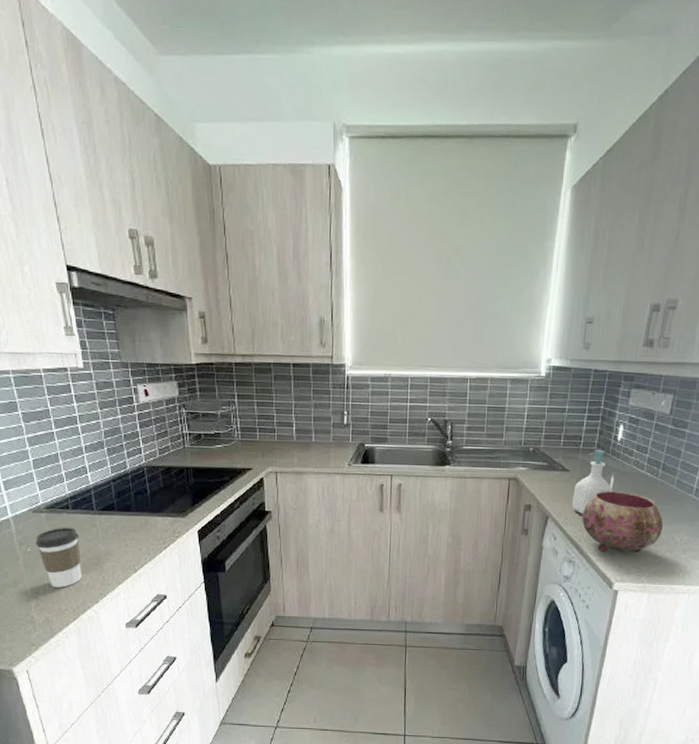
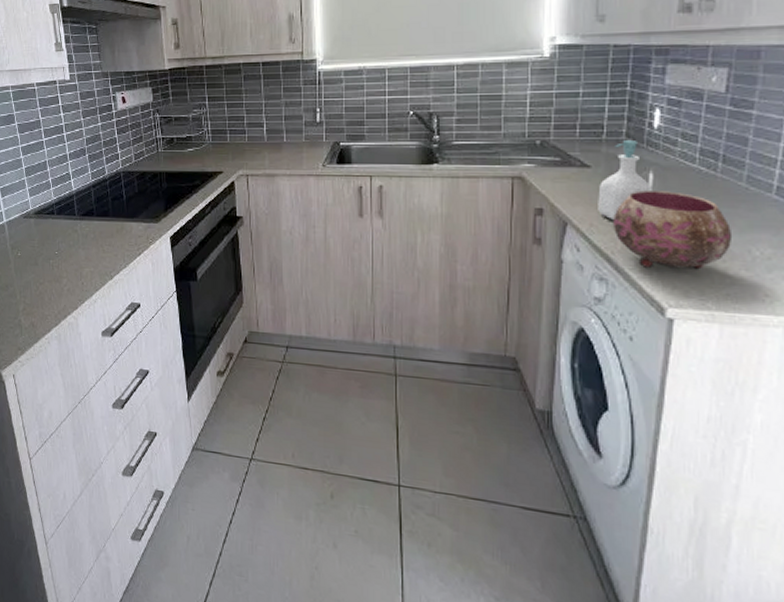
coffee cup: present [36,527,82,588] -> none [25,232,63,292]

